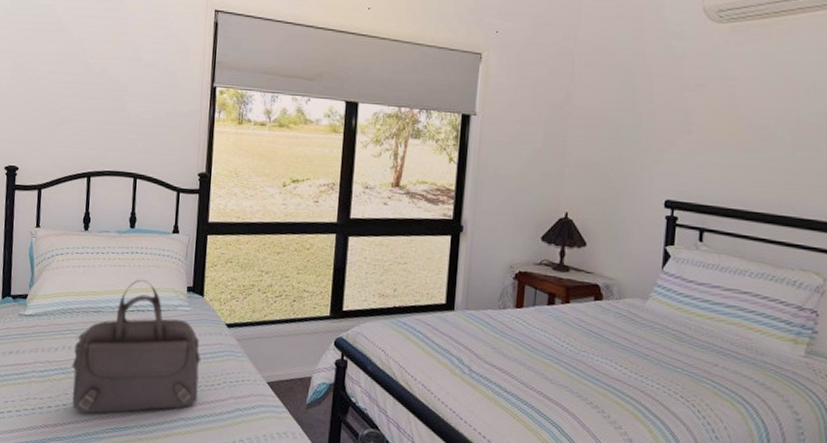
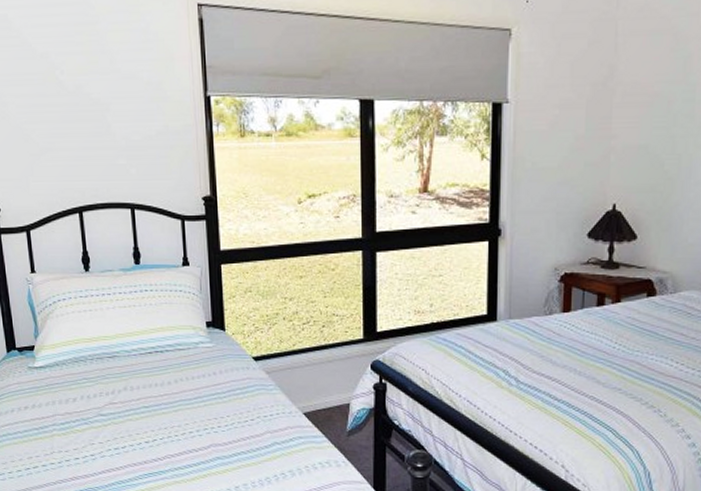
handbag: present [72,279,201,414] -> none [93,319,233,462]

